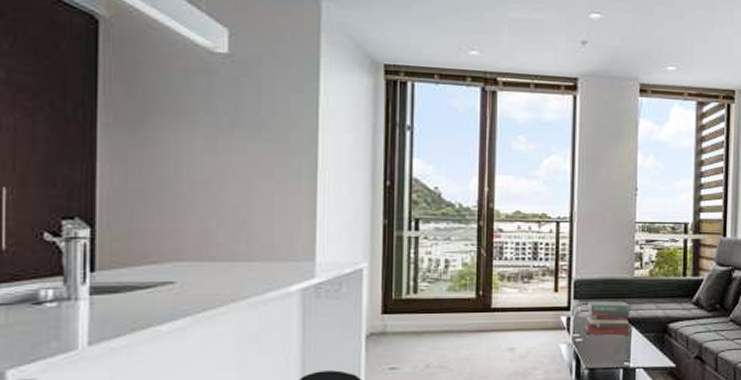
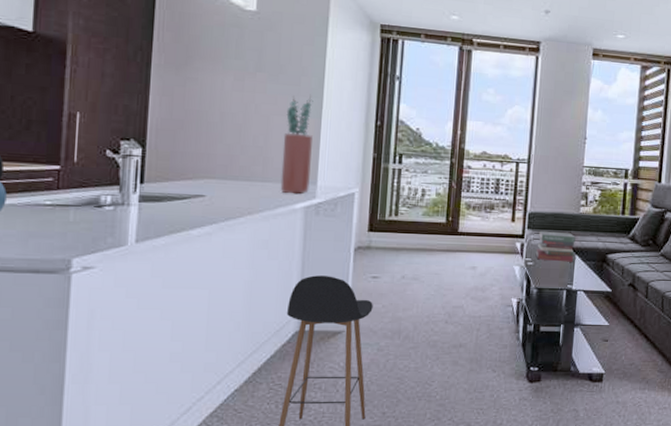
vase: none [270,153,309,273] -> present [280,95,314,194]

